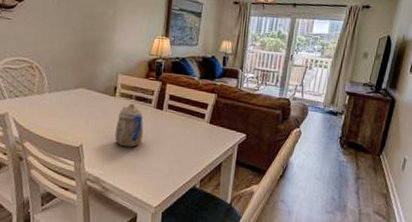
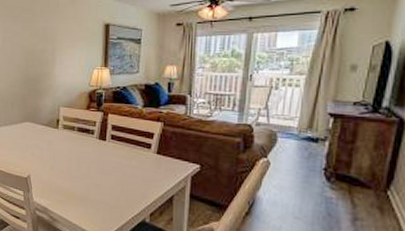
teapot: present [115,103,144,147] -> none [59,135,88,179]

